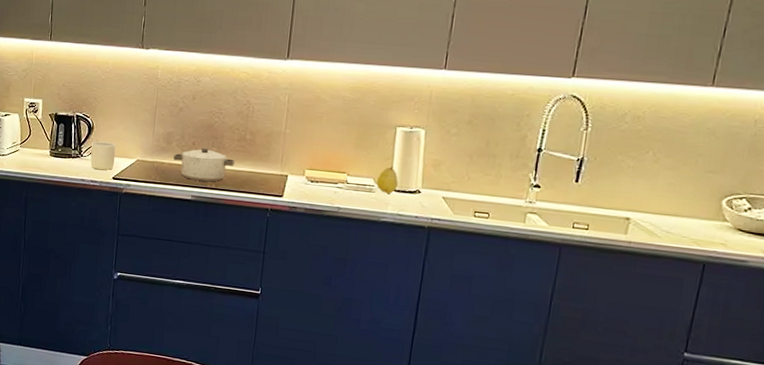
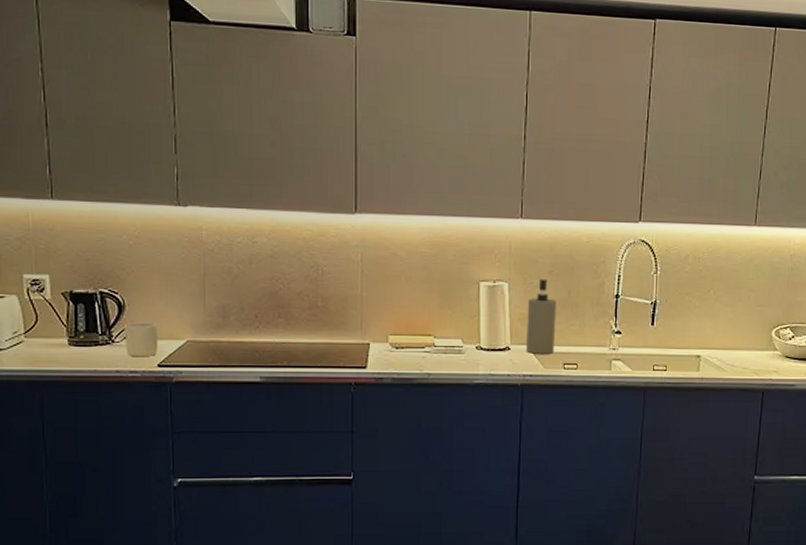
cooking pot: present [174,147,235,182] -> none [233,320,308,359]
fruit: present [376,166,398,194] -> none [464,324,487,353]
soap dispenser: none [437,128,473,201] -> present [524,279,556,354]

